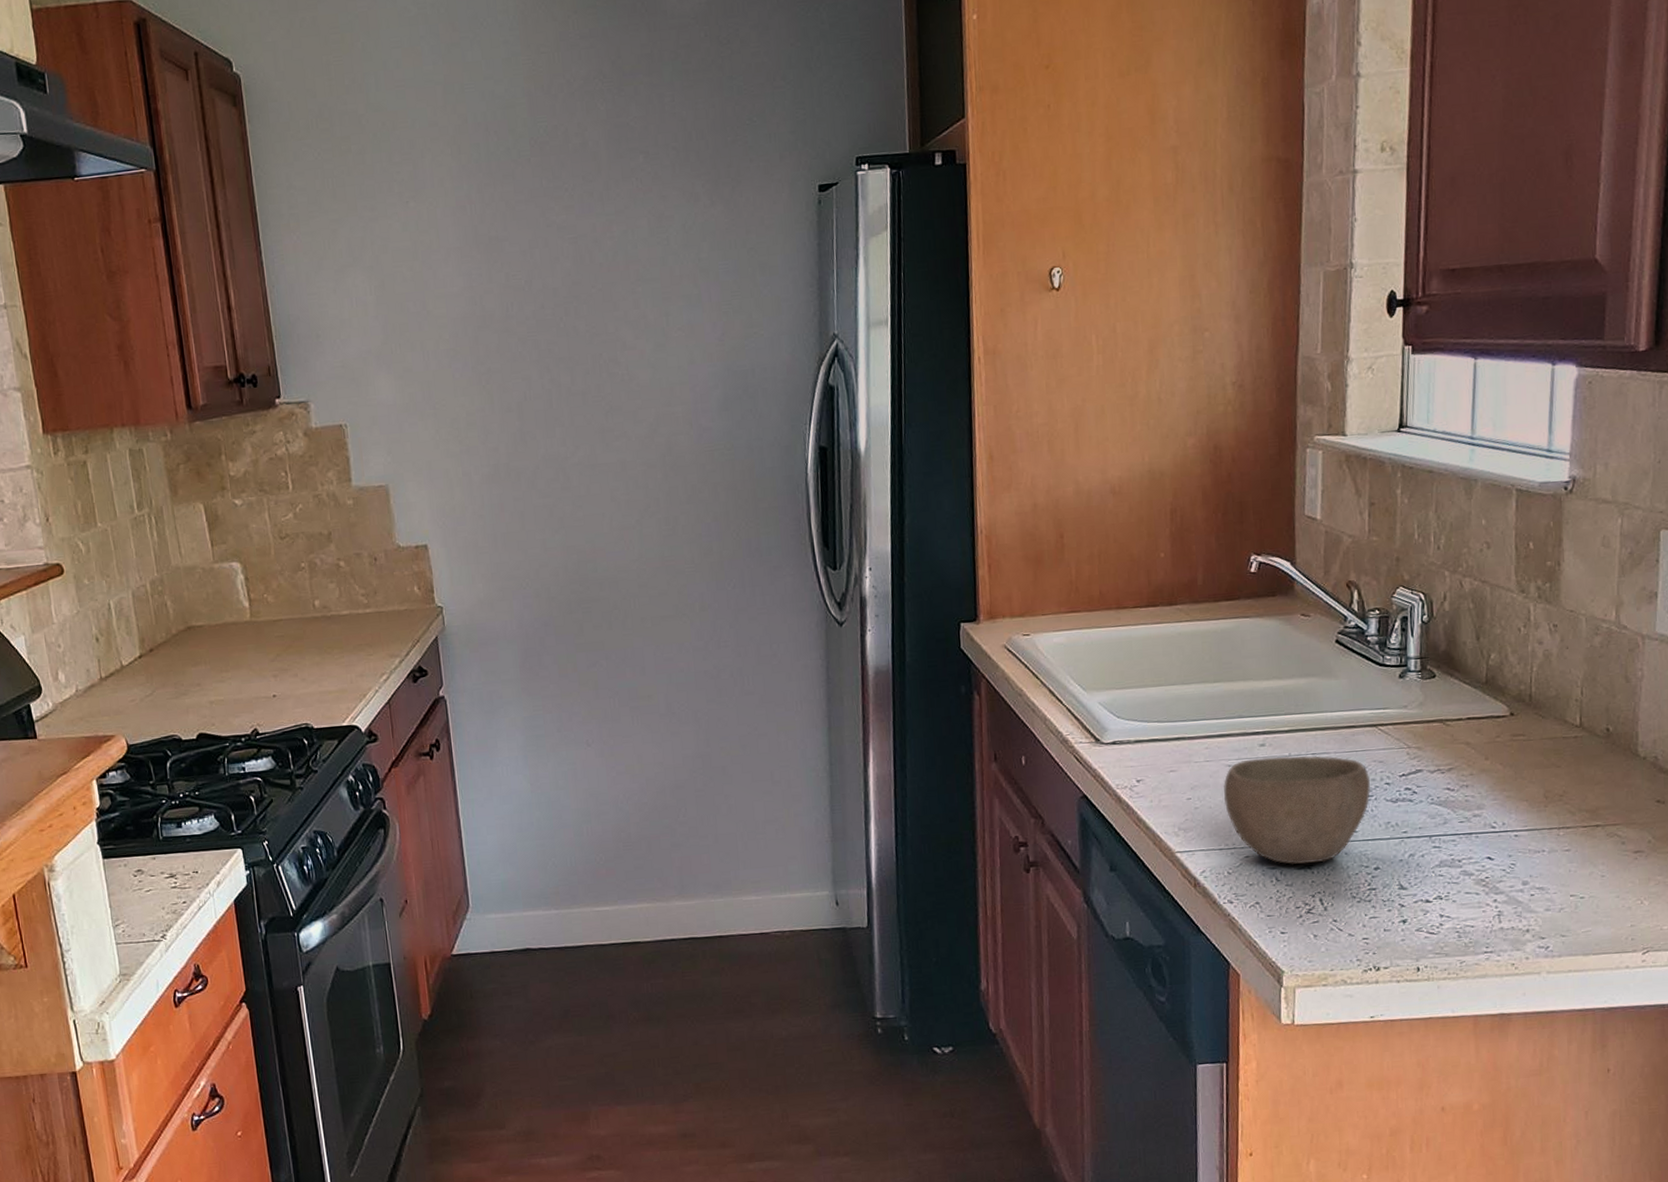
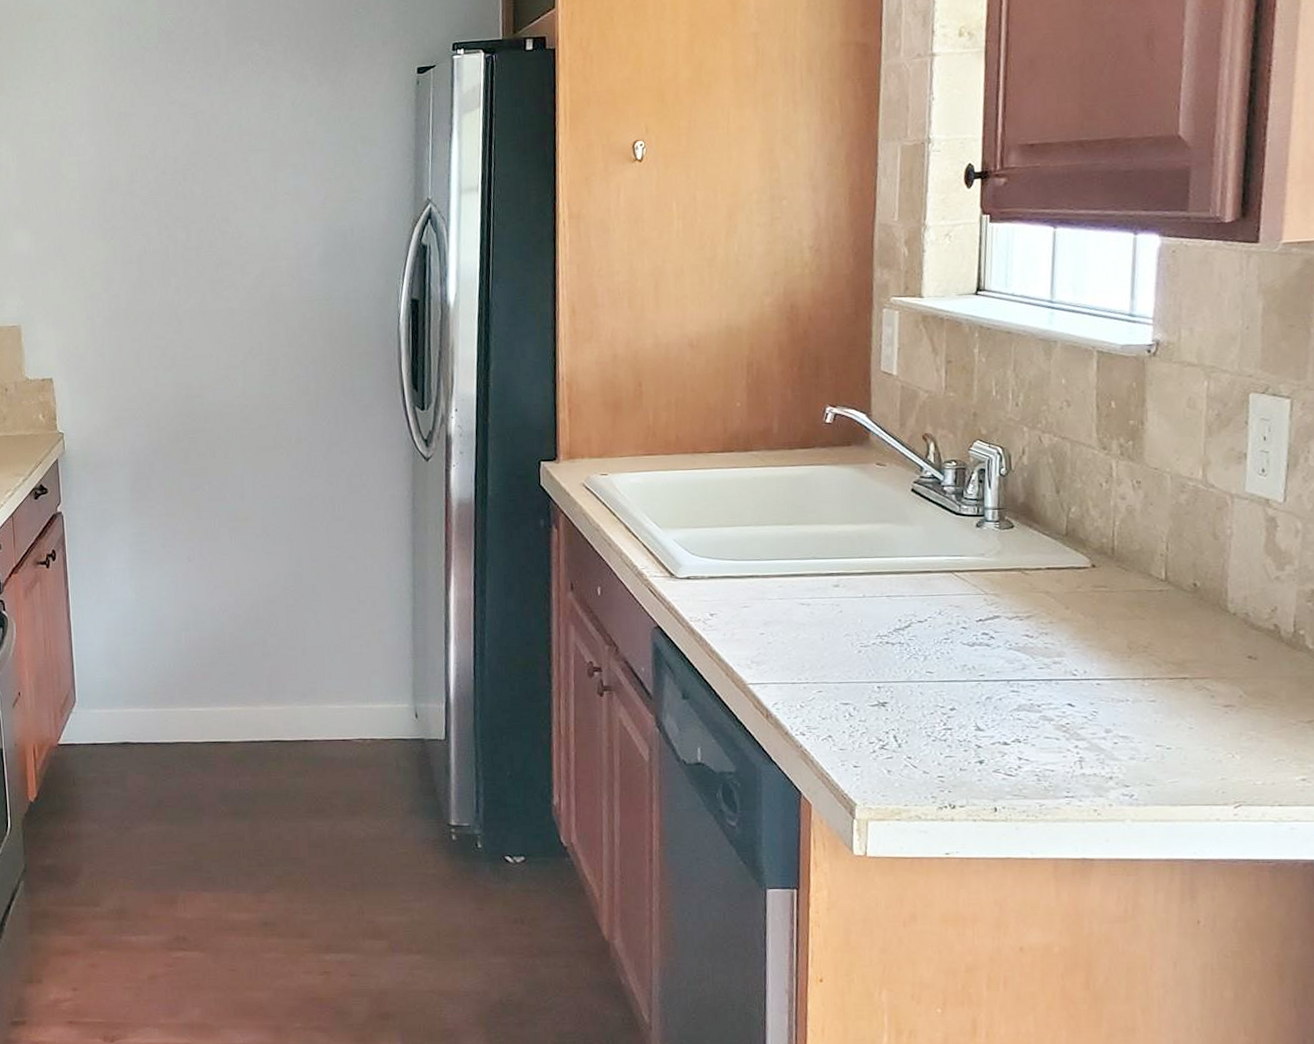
bowl: present [1223,755,1370,865] -> none [797,597,946,702]

